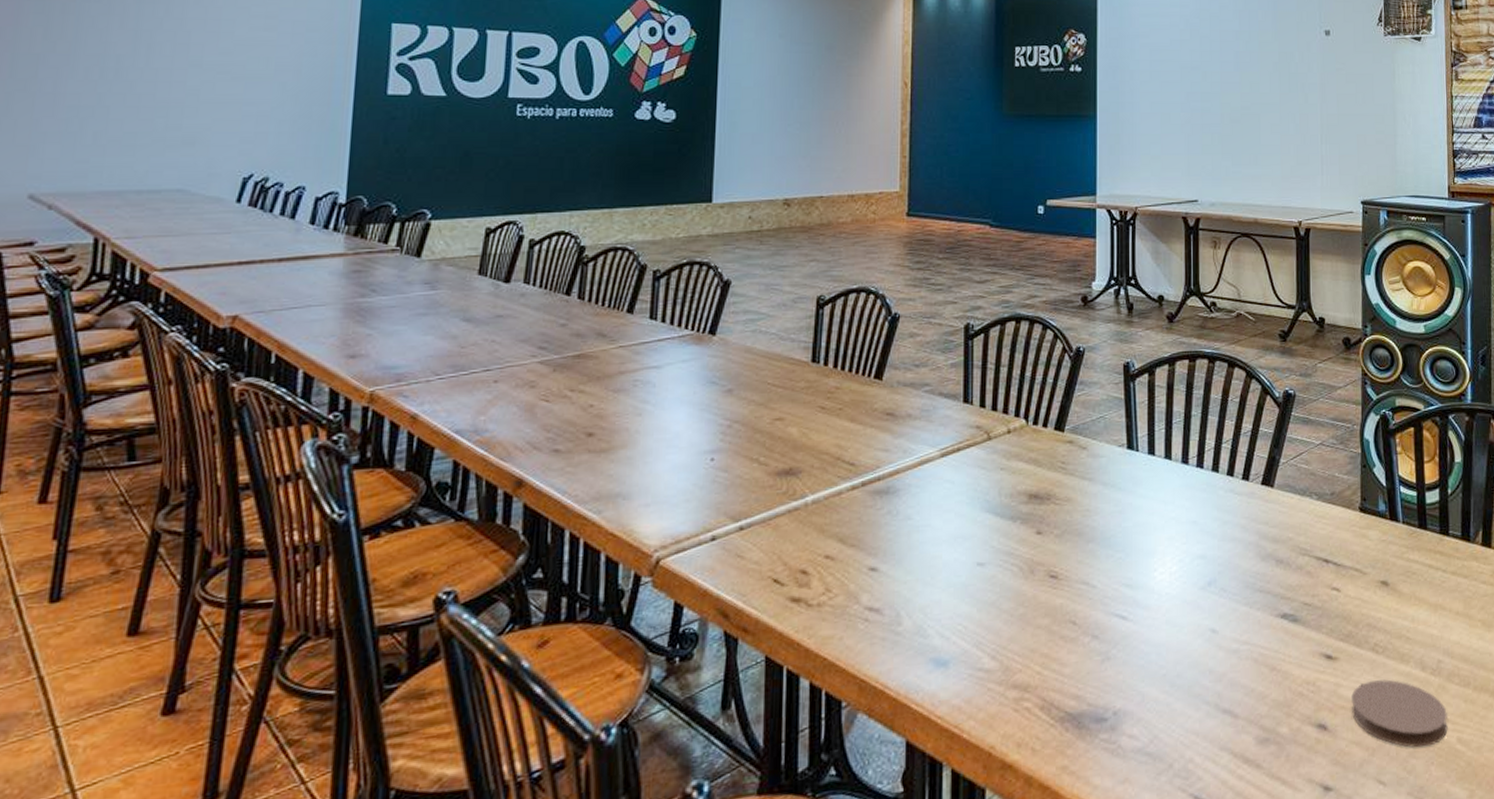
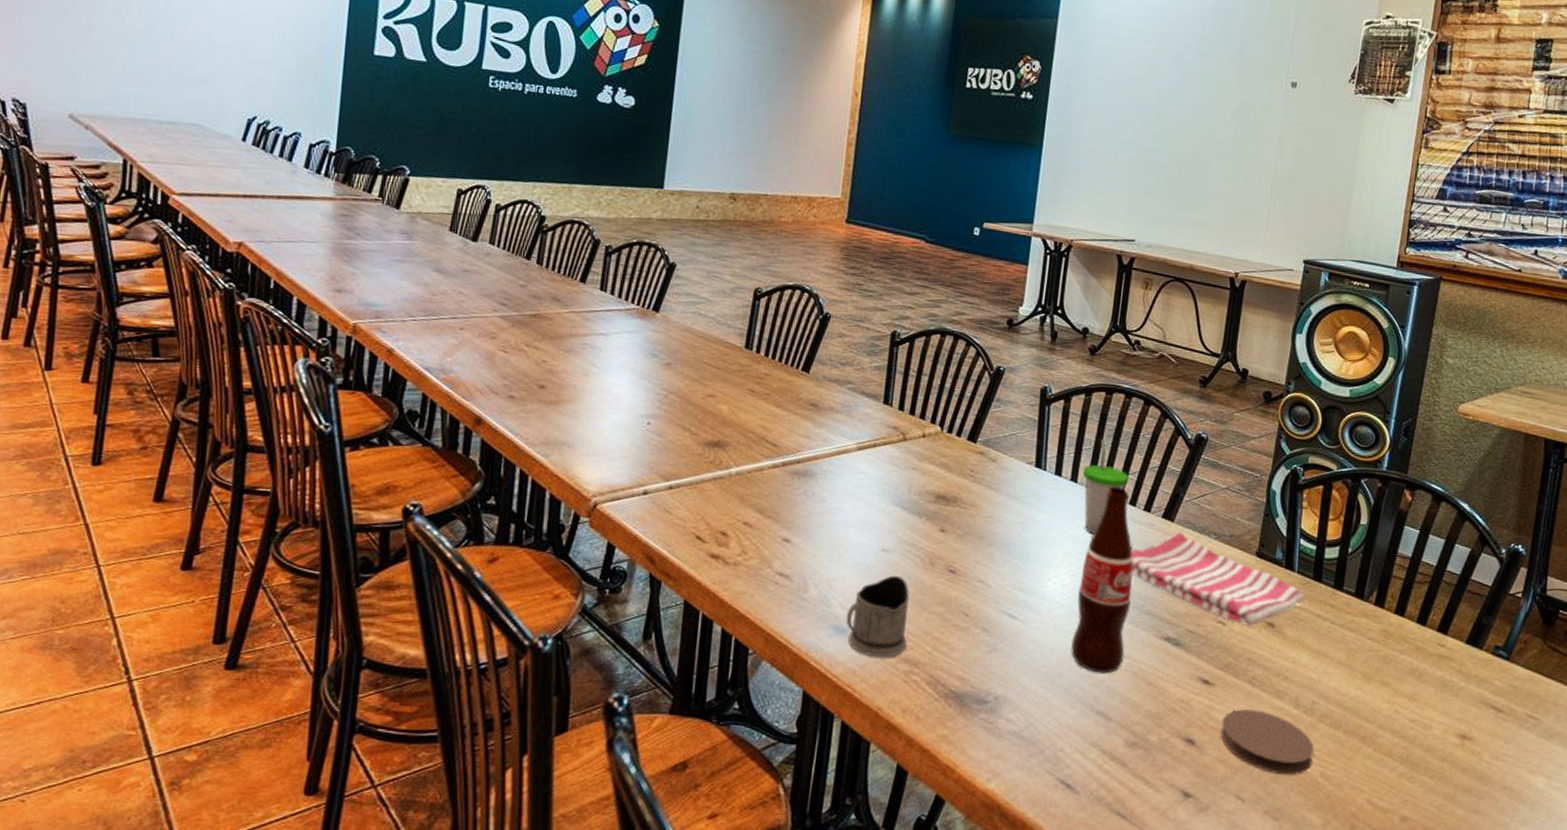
tea glass holder: none [945,590,1015,688] -> present [846,575,909,658]
cup: none [1176,410,1222,512] -> present [1082,439,1129,534]
bottle: none [1187,458,1243,666] -> present [1071,486,1134,674]
dish towel: none [1235,497,1413,588] -> present [1131,532,1305,626]

